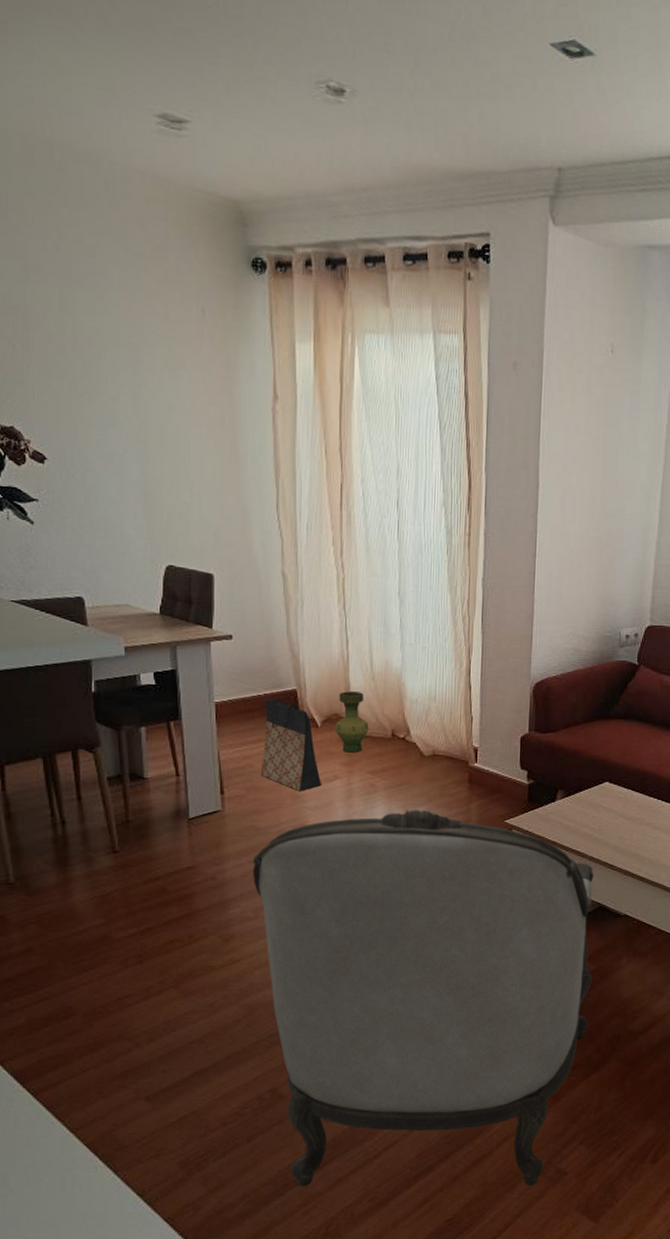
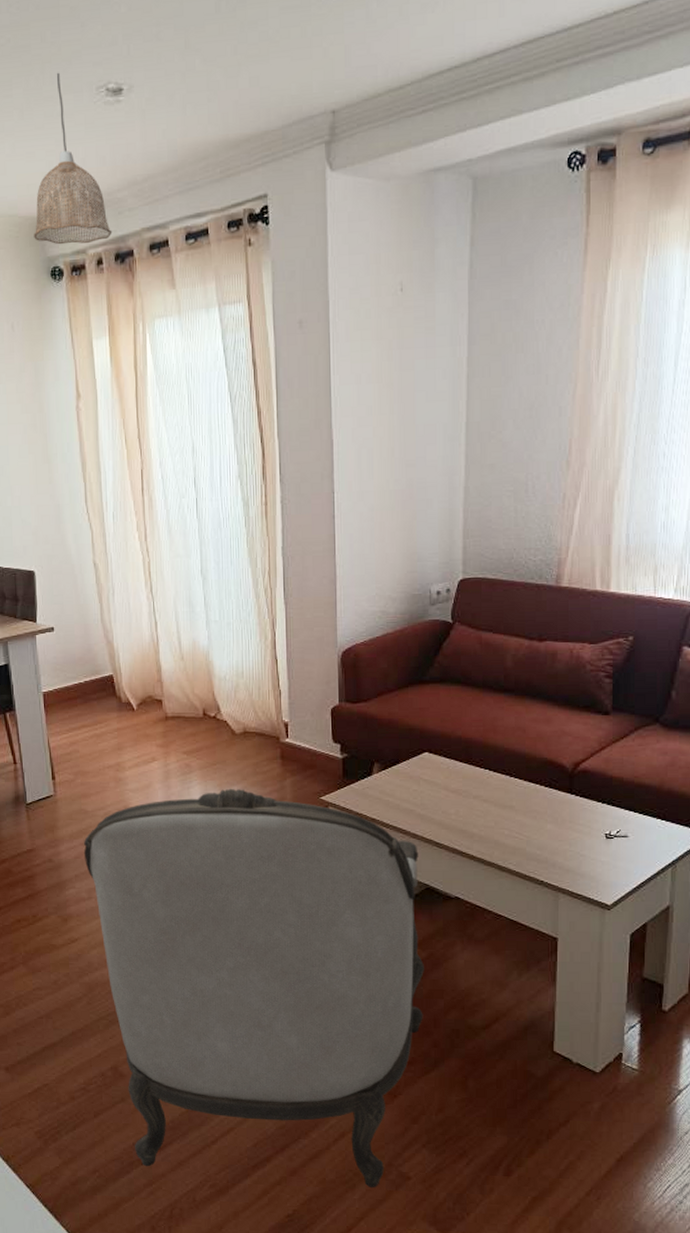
pendant lamp: none [234,54,325,242] -> present [34,72,113,245]
bag: present [260,698,321,791] -> none [85,684,140,774]
vase: present [334,691,369,753] -> none [149,673,181,734]

